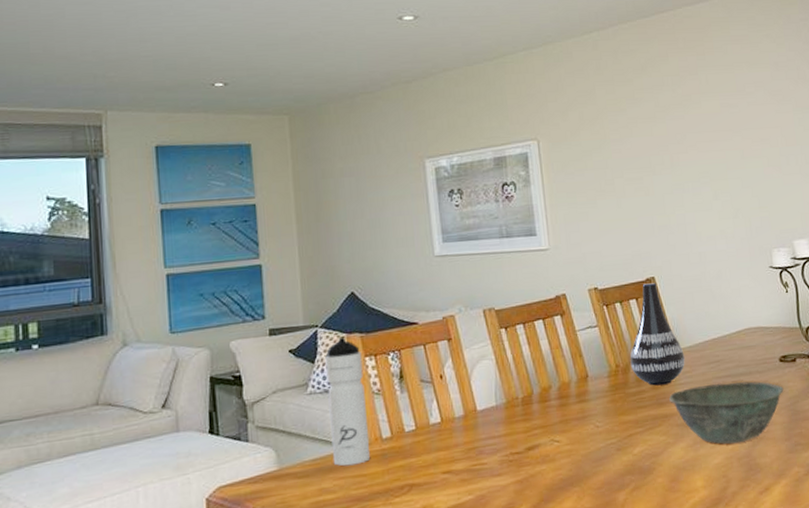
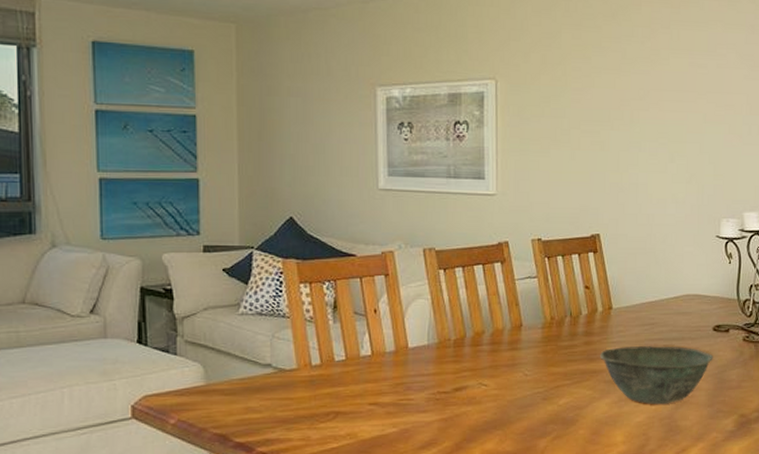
water bottle: present [325,336,370,467] -> none [259,261,298,388]
vase: present [630,283,685,386] -> none [565,240,620,341]

